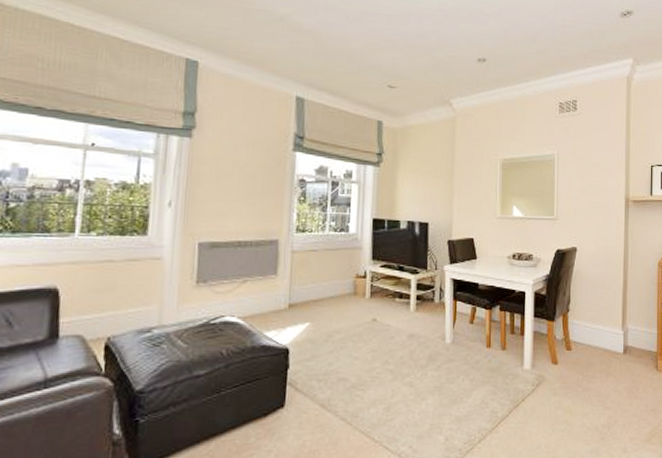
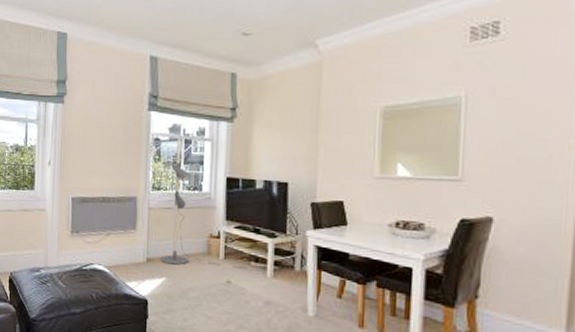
floor lamp: none [304,181,391,308] -> present [160,139,246,269]

